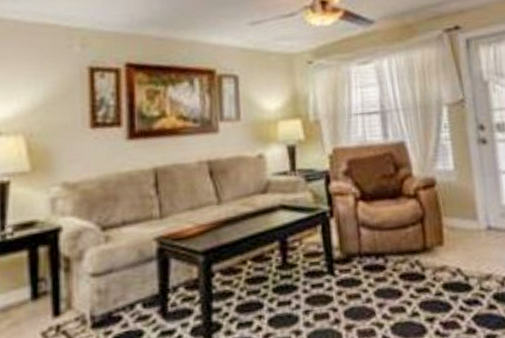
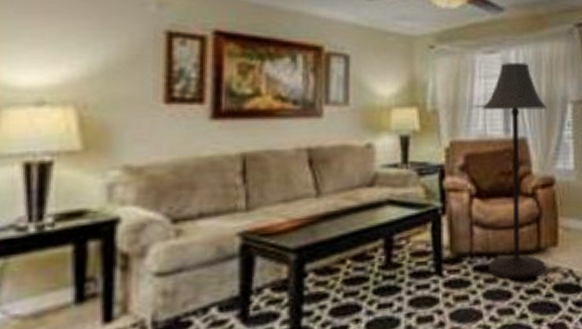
floor lamp: none [360,69,434,279] -> present [482,62,547,280]

